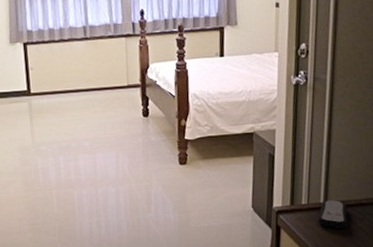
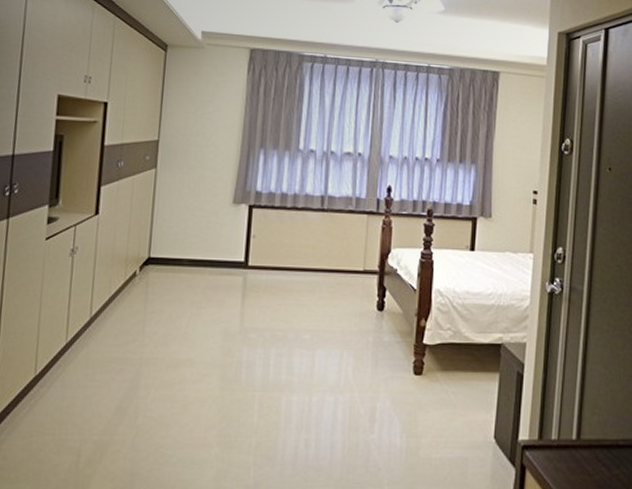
remote control: present [317,199,348,229] -> none [568,436,603,476]

